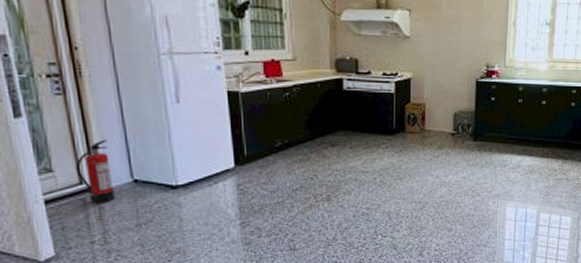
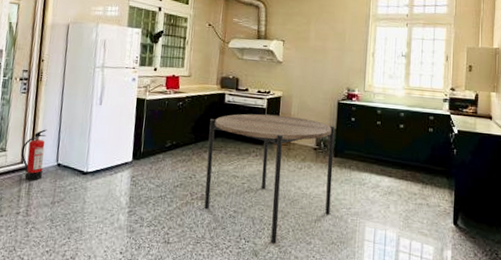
dining table: none [328,100,474,235] -> present [204,113,335,244]

